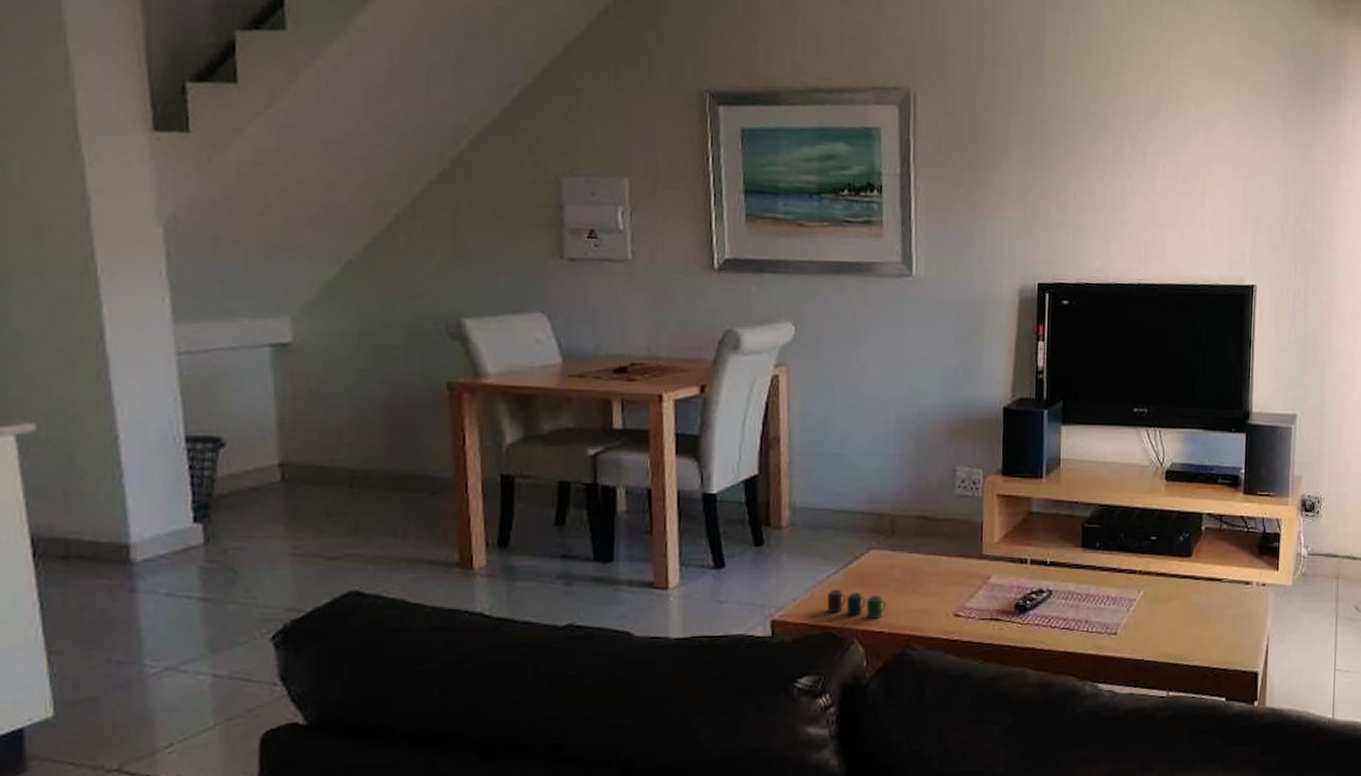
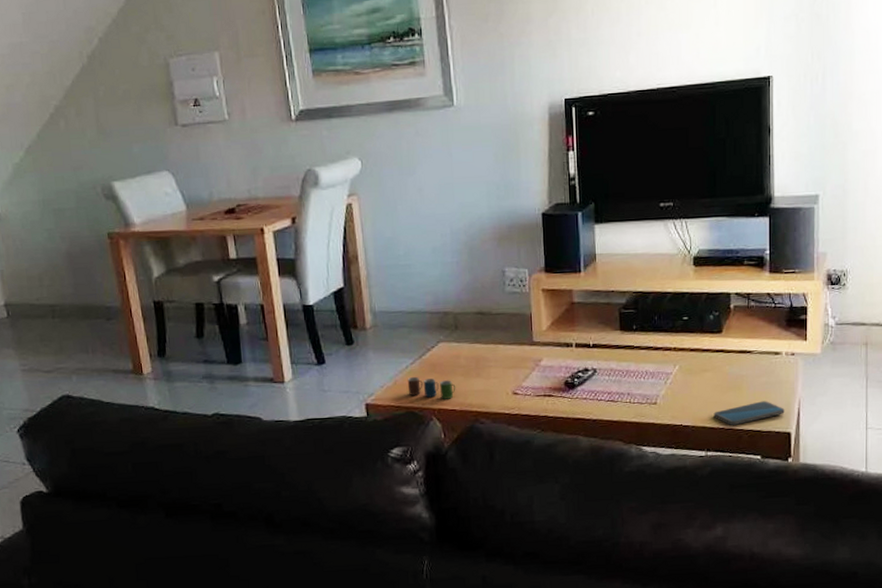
smartphone: none [1178,635,1253,663] -> present [713,401,785,426]

